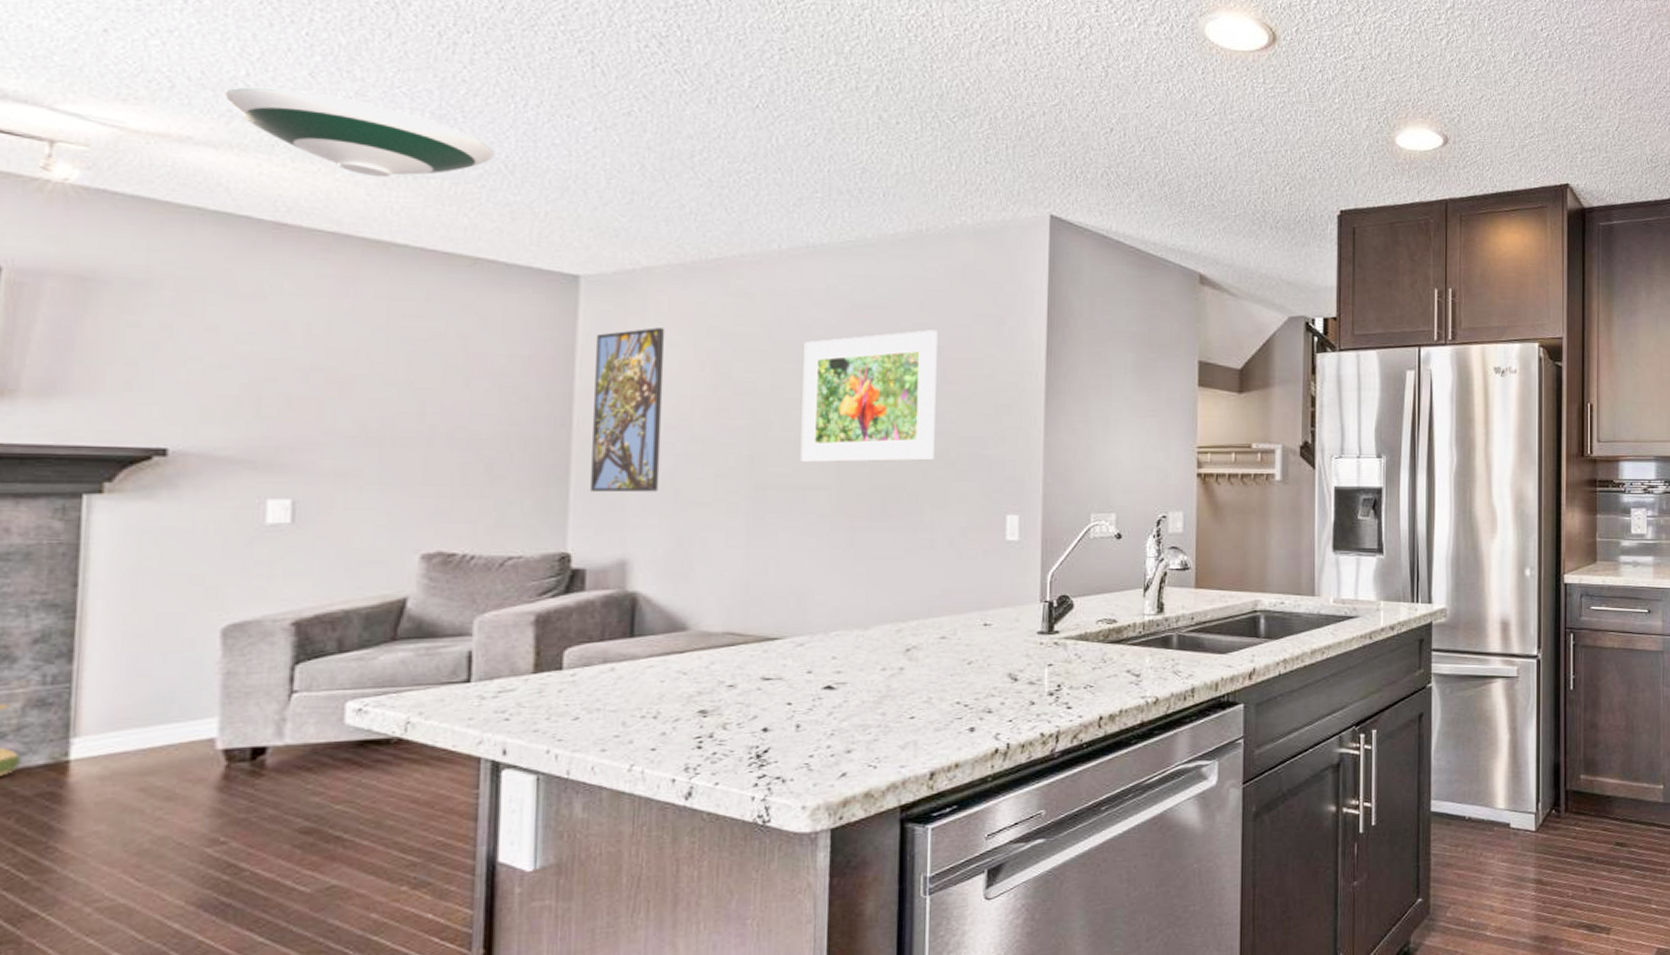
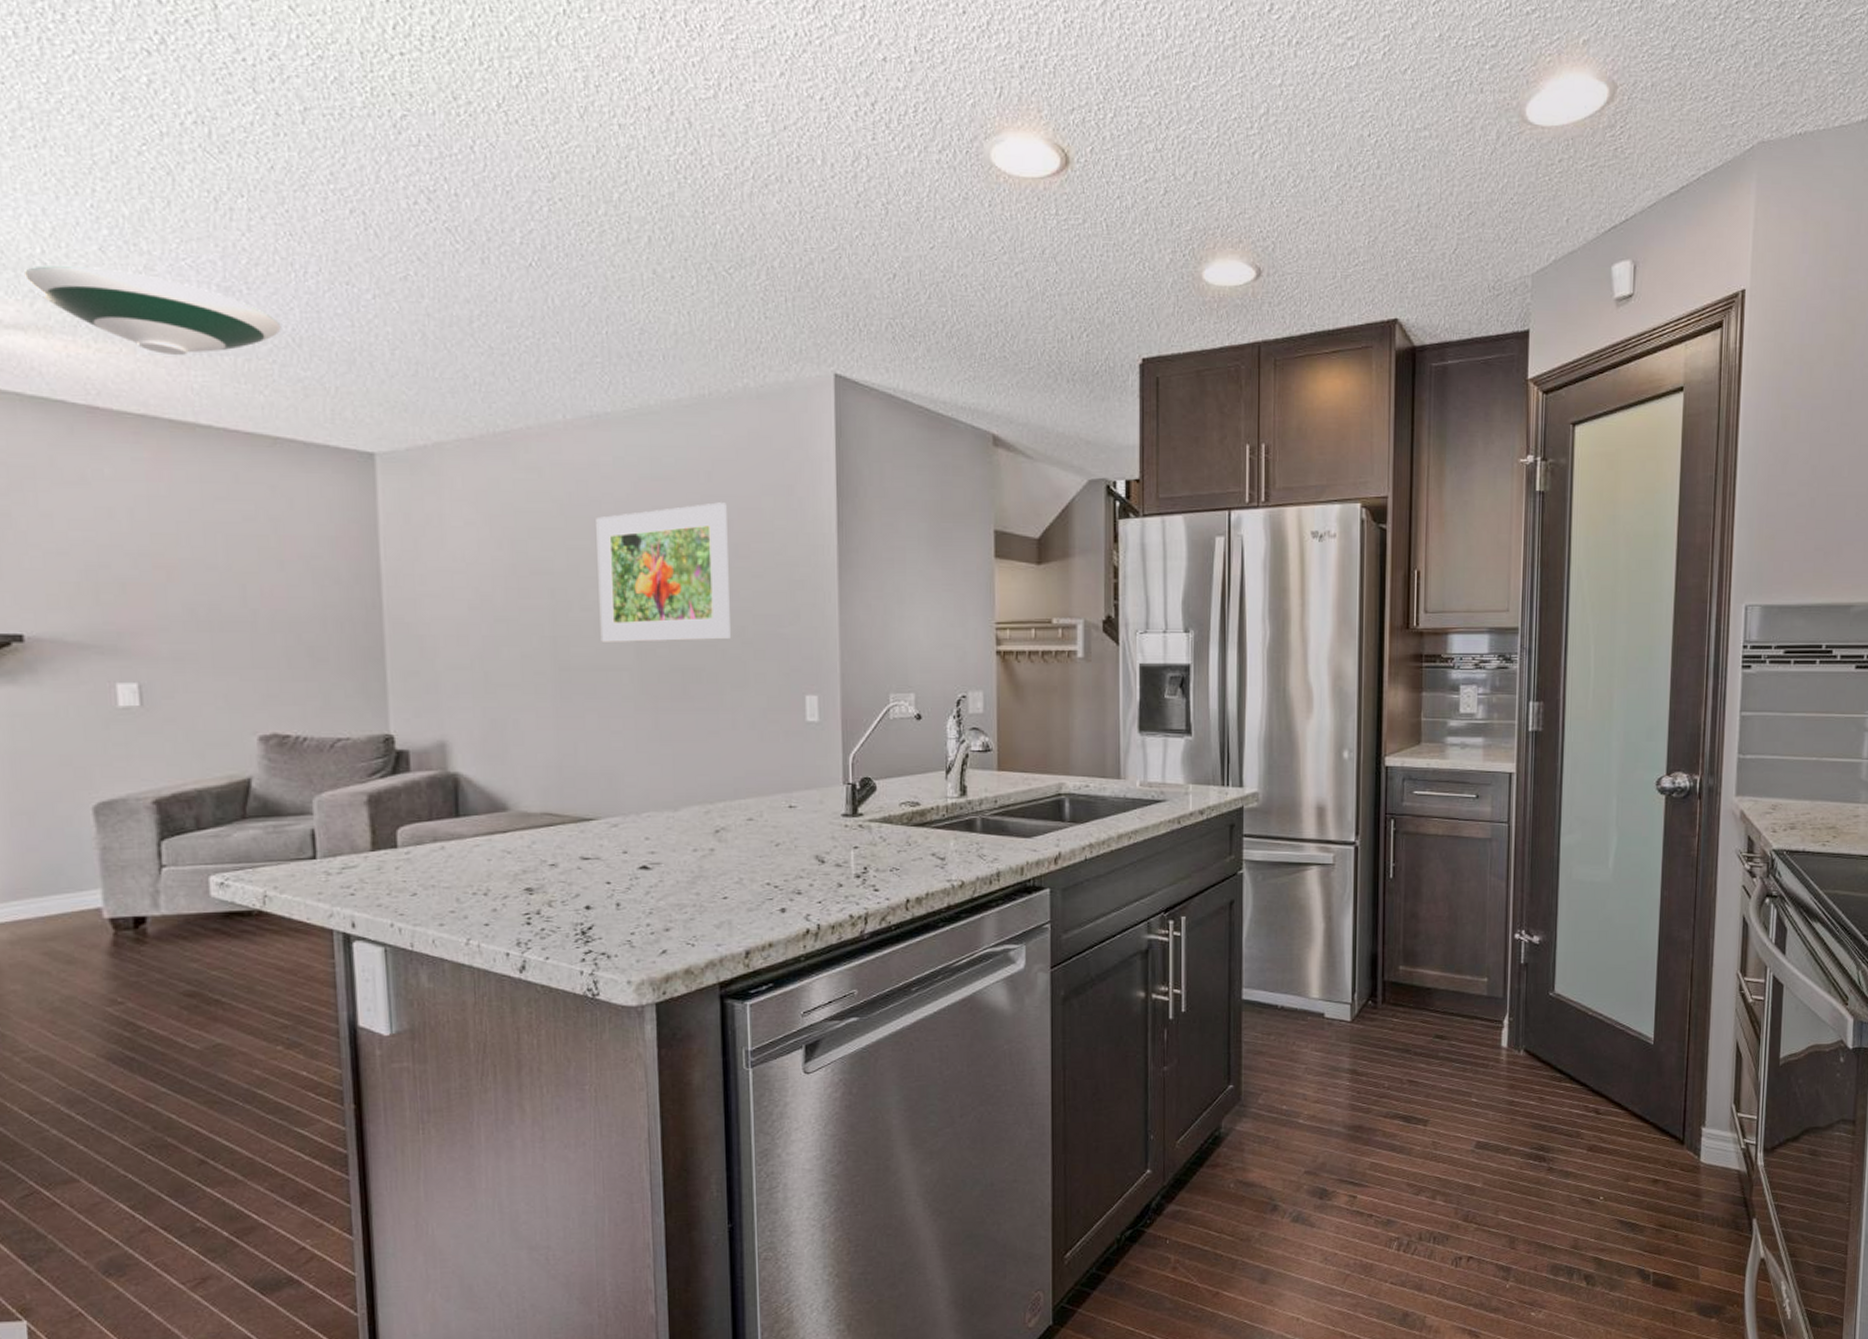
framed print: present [590,327,665,493] -> none [396,506,469,675]

